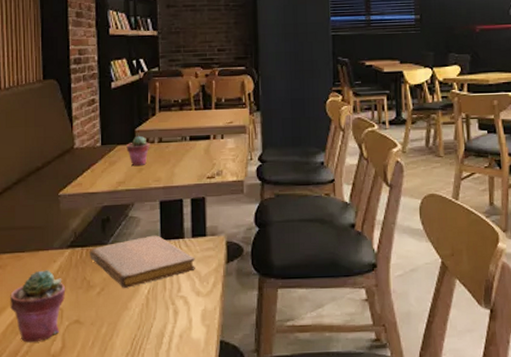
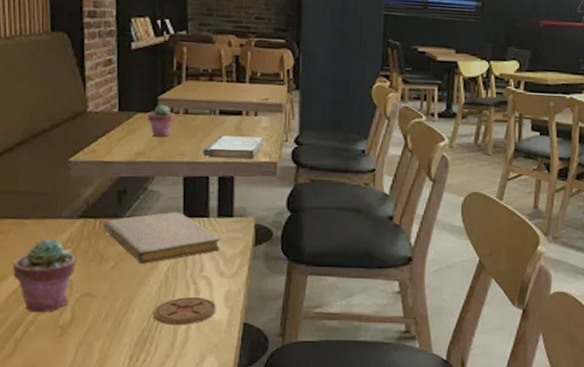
coaster: none [136,318,194,348] -> present [153,297,216,326]
book: none [177,158,230,181] -> present [203,135,264,159]

